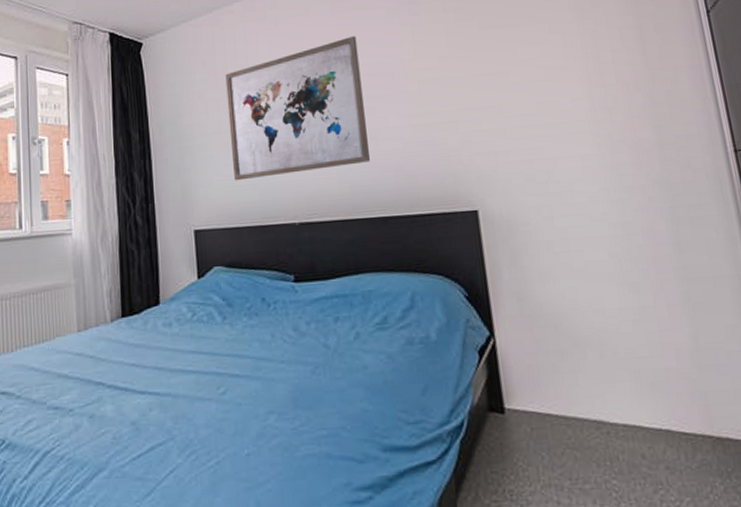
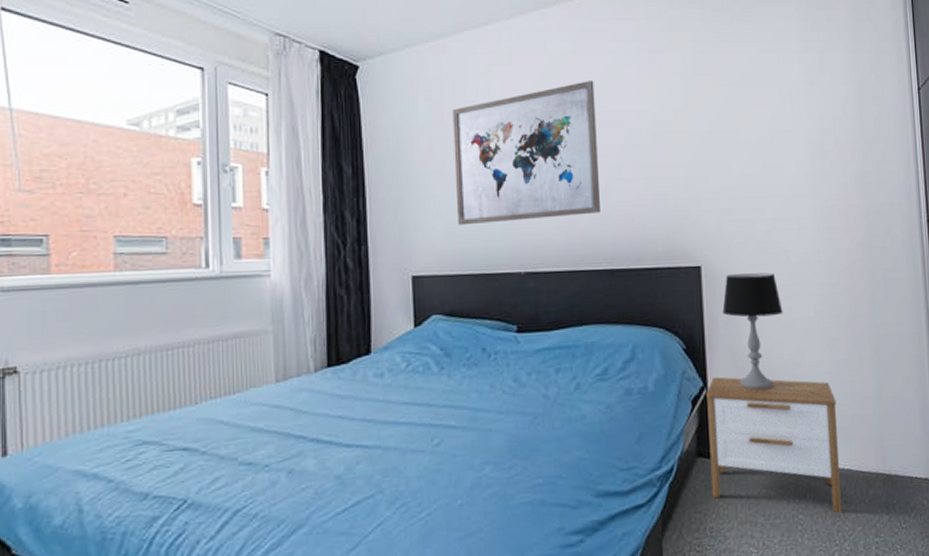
nightstand: none [494,325,664,481] -> present [706,377,842,514]
table lamp: none [504,214,573,341] -> present [722,273,783,391]

